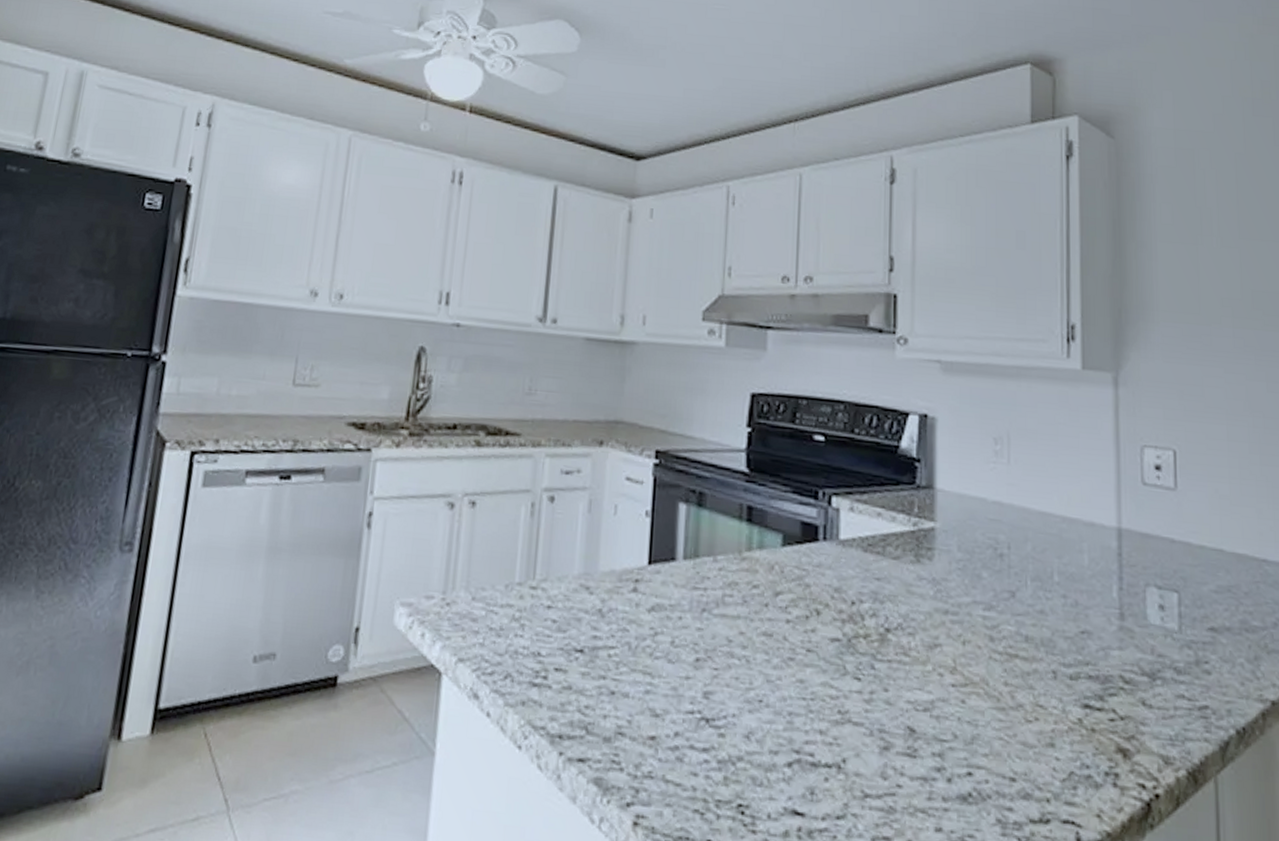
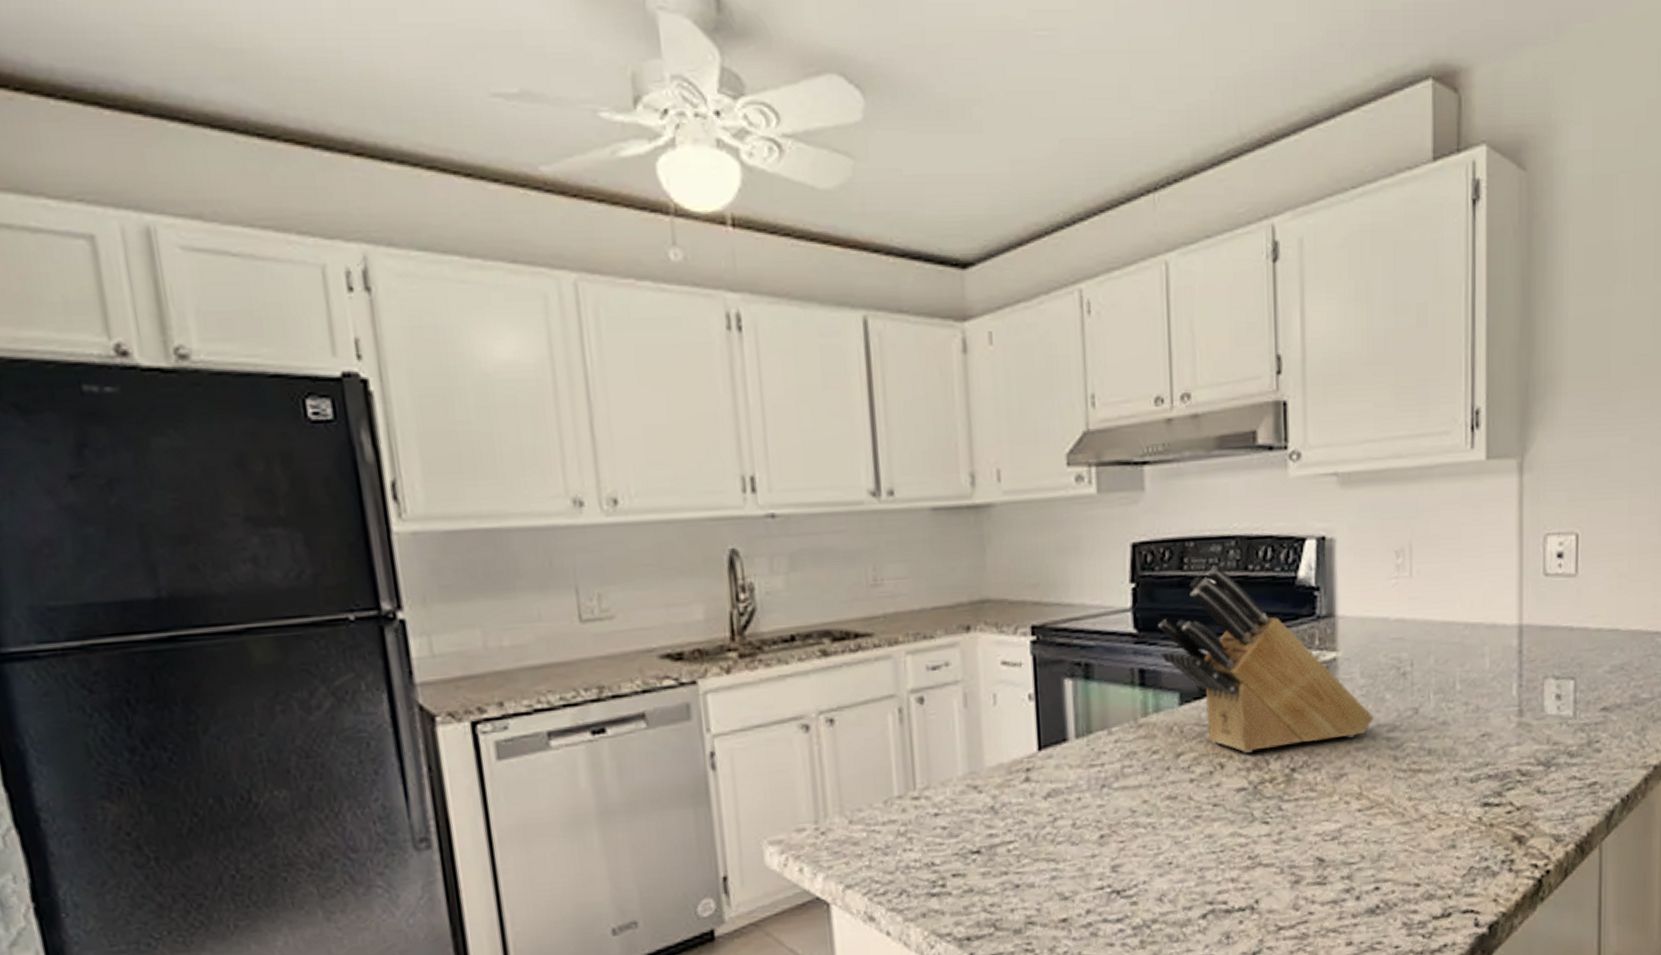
knife block: none [768,424,970,609] -> present [1158,566,1374,753]

